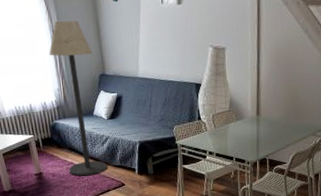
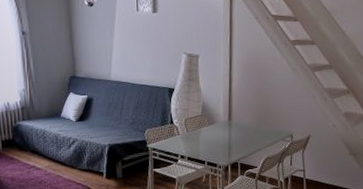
floor lamp: present [49,20,107,176] -> none [16,22,73,180]

